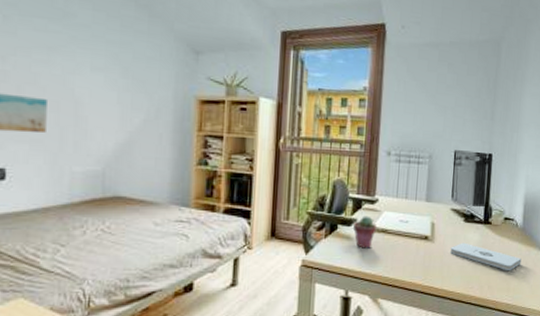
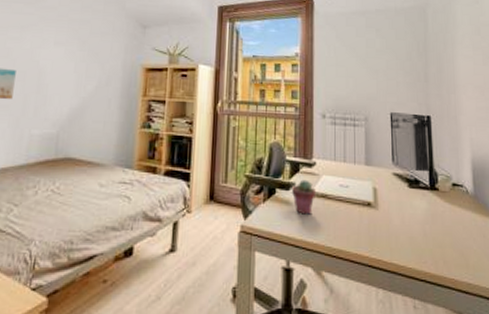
notepad: present [450,242,522,271] -> none [396,210,478,245]

